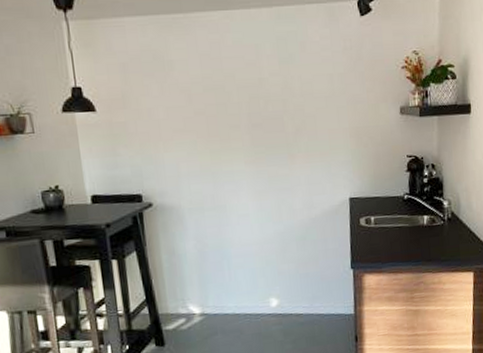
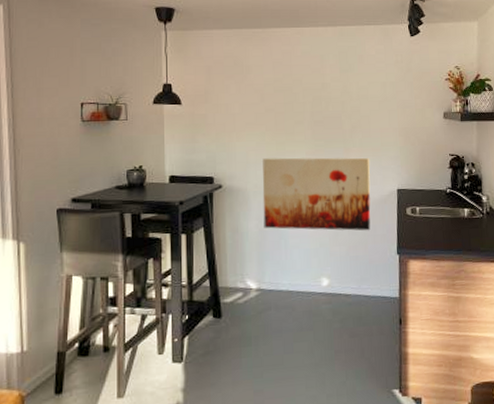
wall art: none [196,164,321,249] -> present [262,157,371,231]

